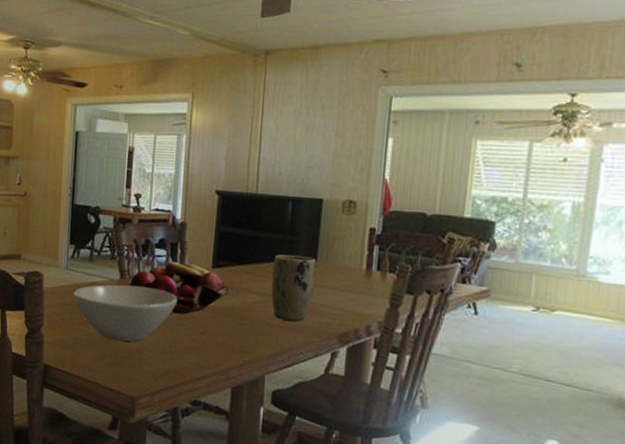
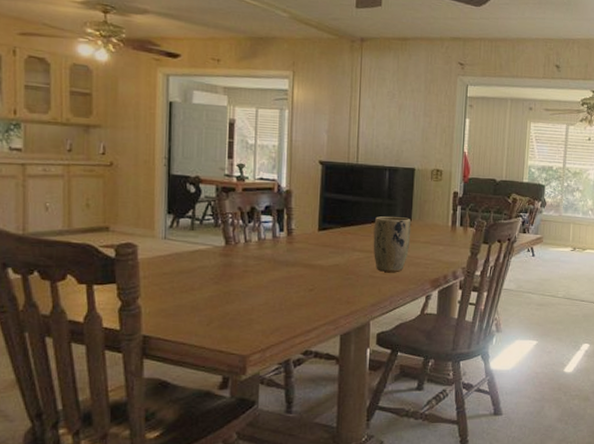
bowl: present [73,284,178,342] -> none [173,251,286,305]
fruit basket: present [127,261,229,315] -> none [233,226,334,274]

